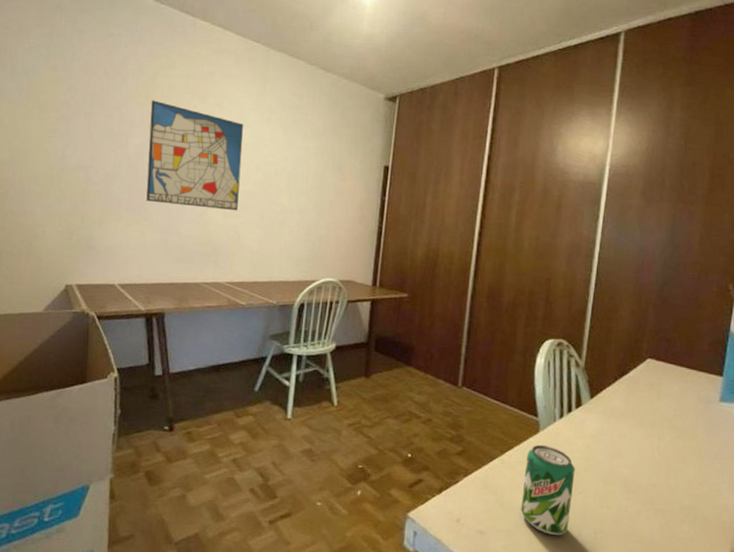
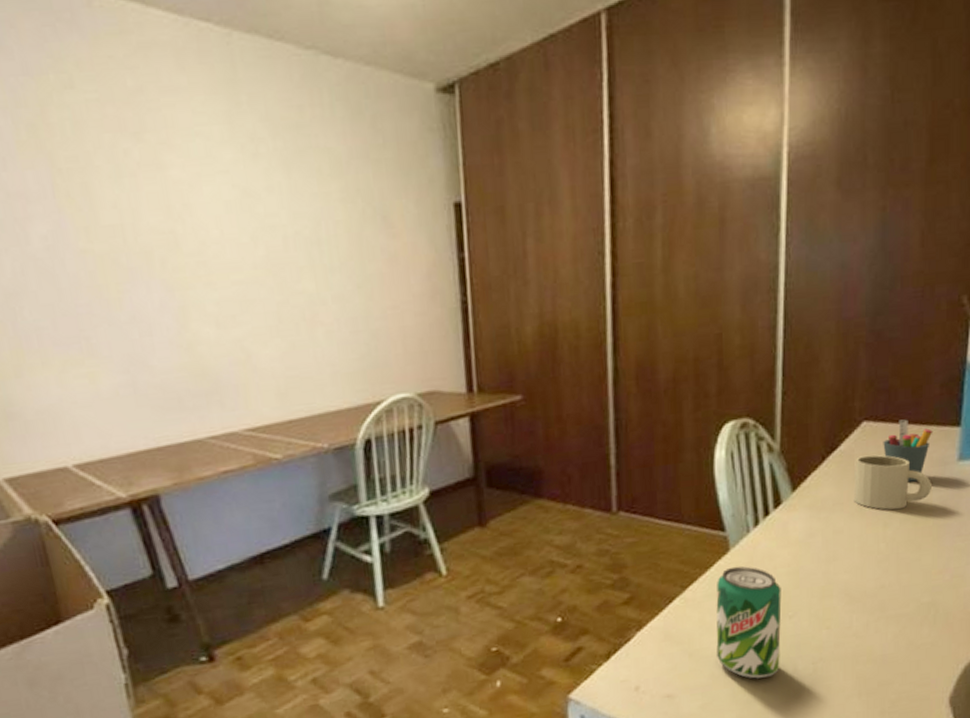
wall art: present [146,100,243,210] -> none [48,151,237,326]
mug: none [636,383,698,429] -> present [853,454,931,510]
pen holder: none [662,363,701,411] -> present [883,419,933,482]

